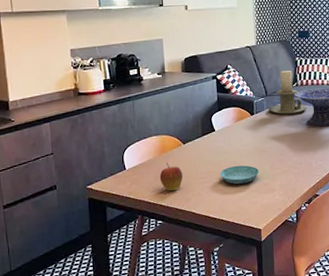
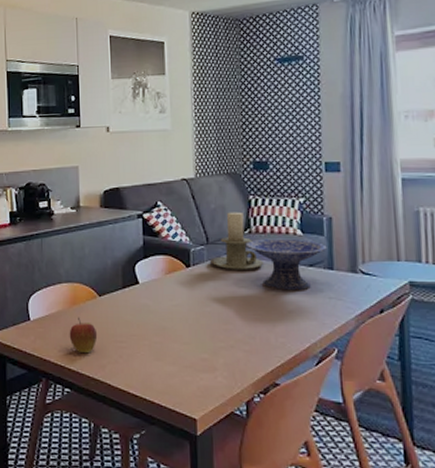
saucer: present [220,165,260,185] -> none [144,331,197,356]

